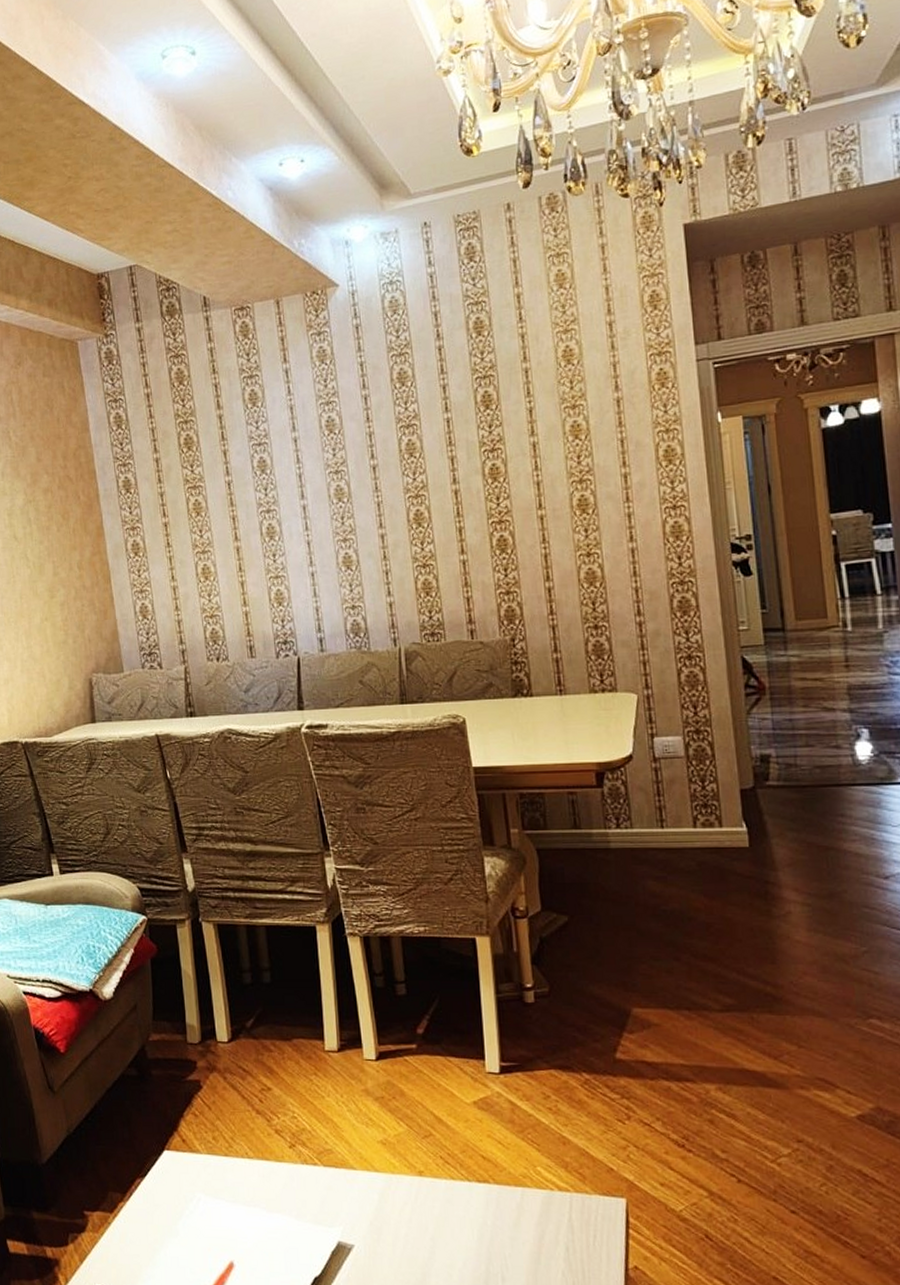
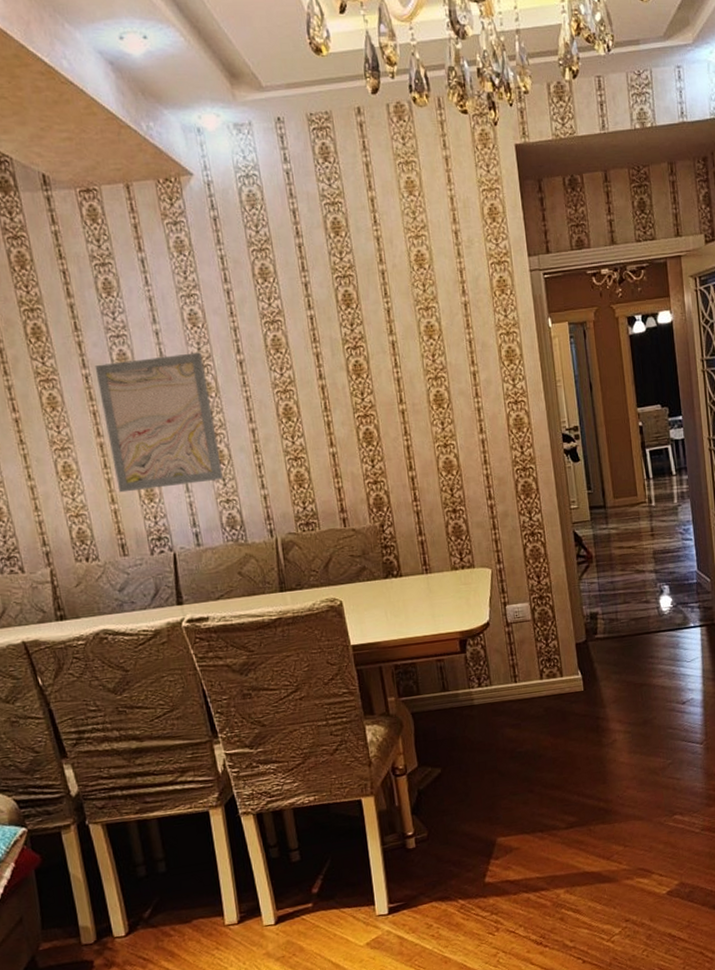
wall art: none [237,458,350,596] -> present [95,352,223,493]

